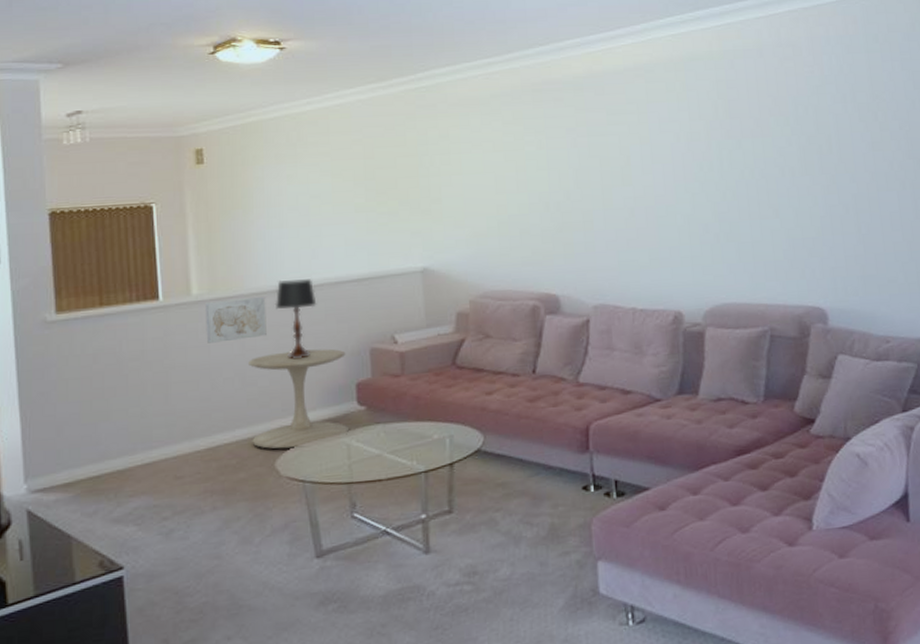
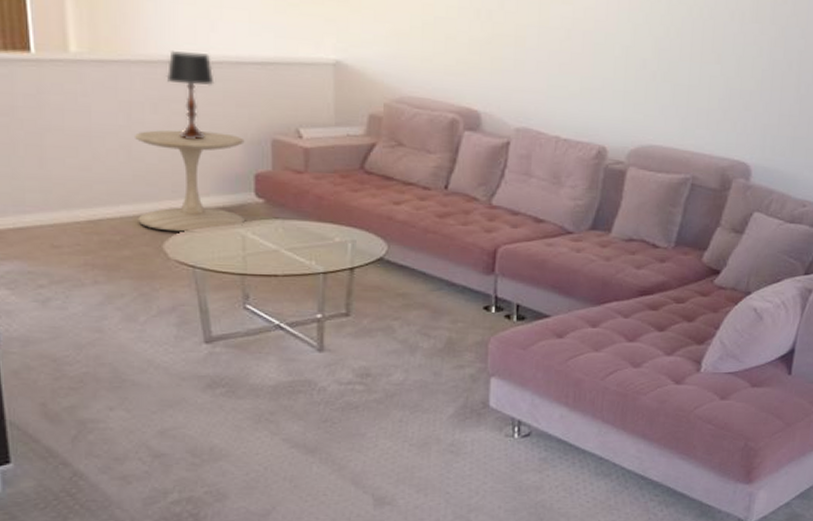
wall art: present [205,296,267,343] -> none [85,63,156,110]

